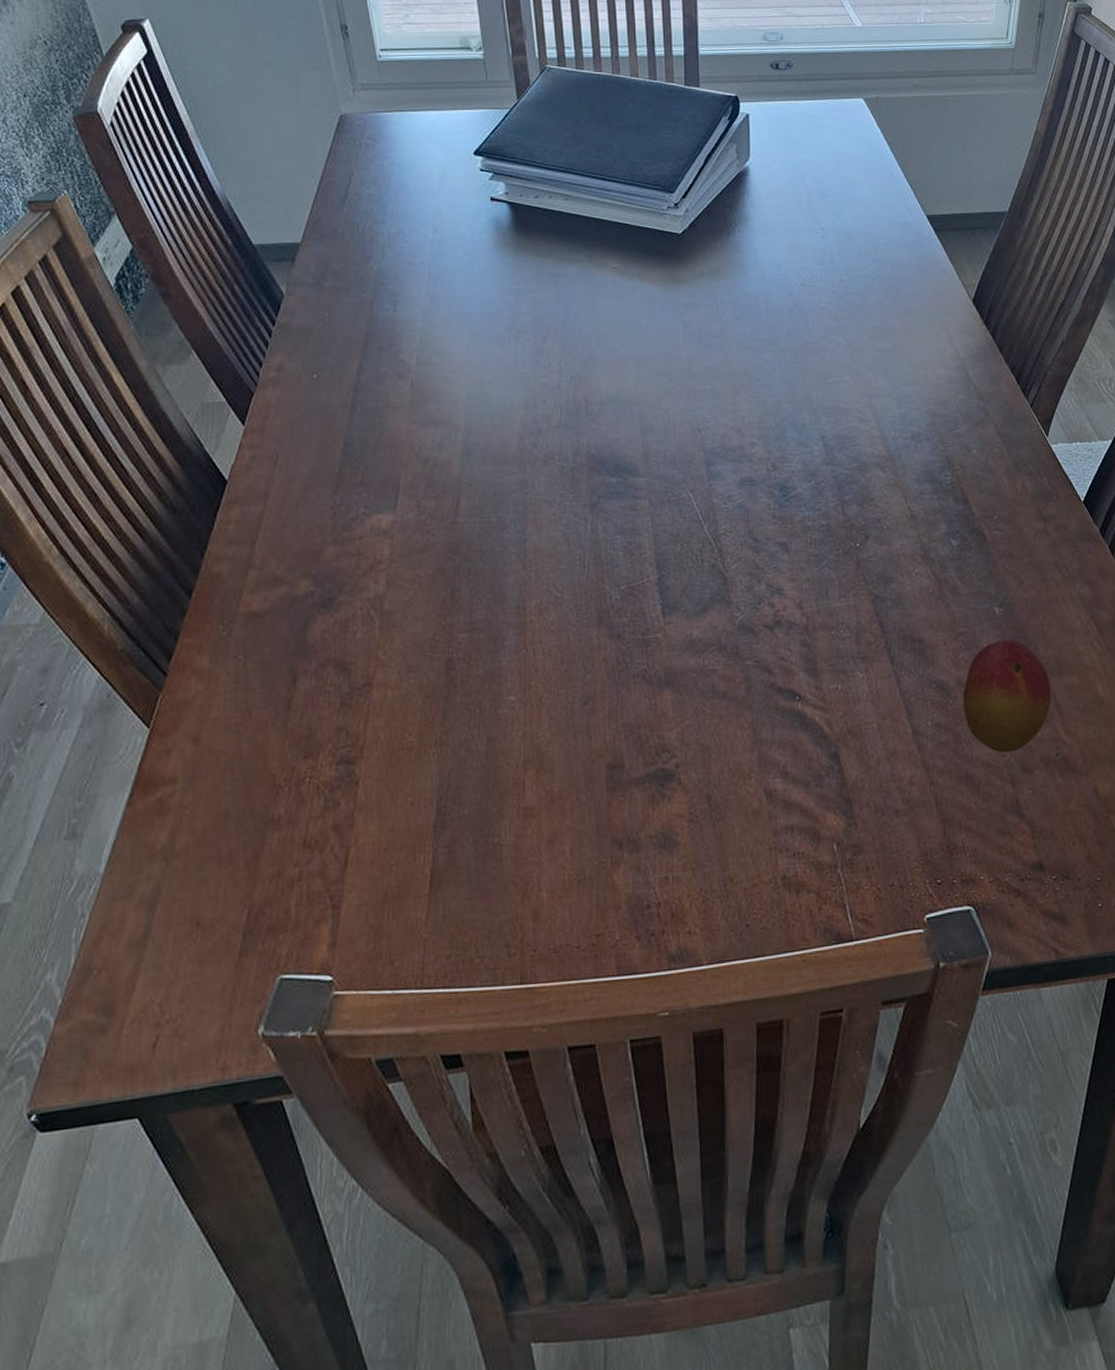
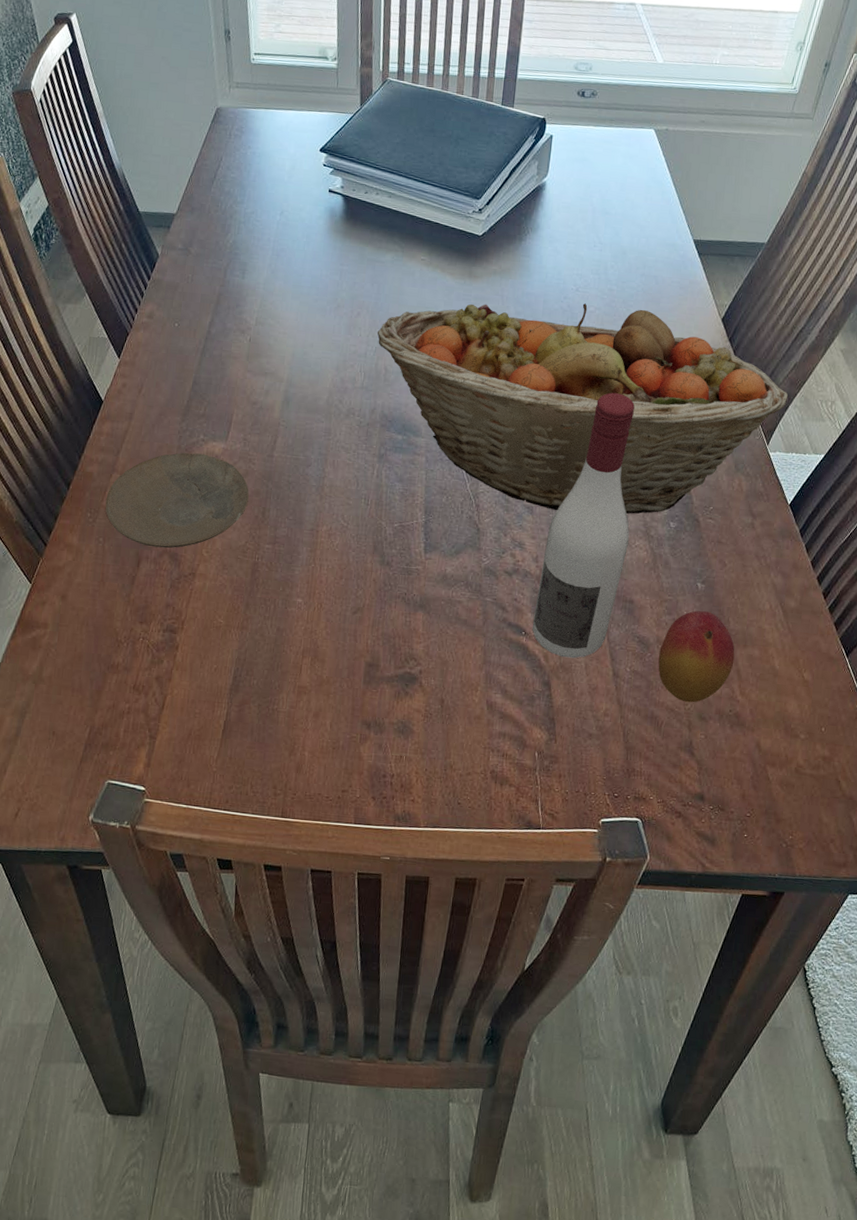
plate: none [242,531,431,658] -> present [105,452,249,549]
fruit basket: none [570,299,1061,543] -> present [377,303,788,514]
wine bottle: none [806,397,908,721] -> present [532,392,635,659]

